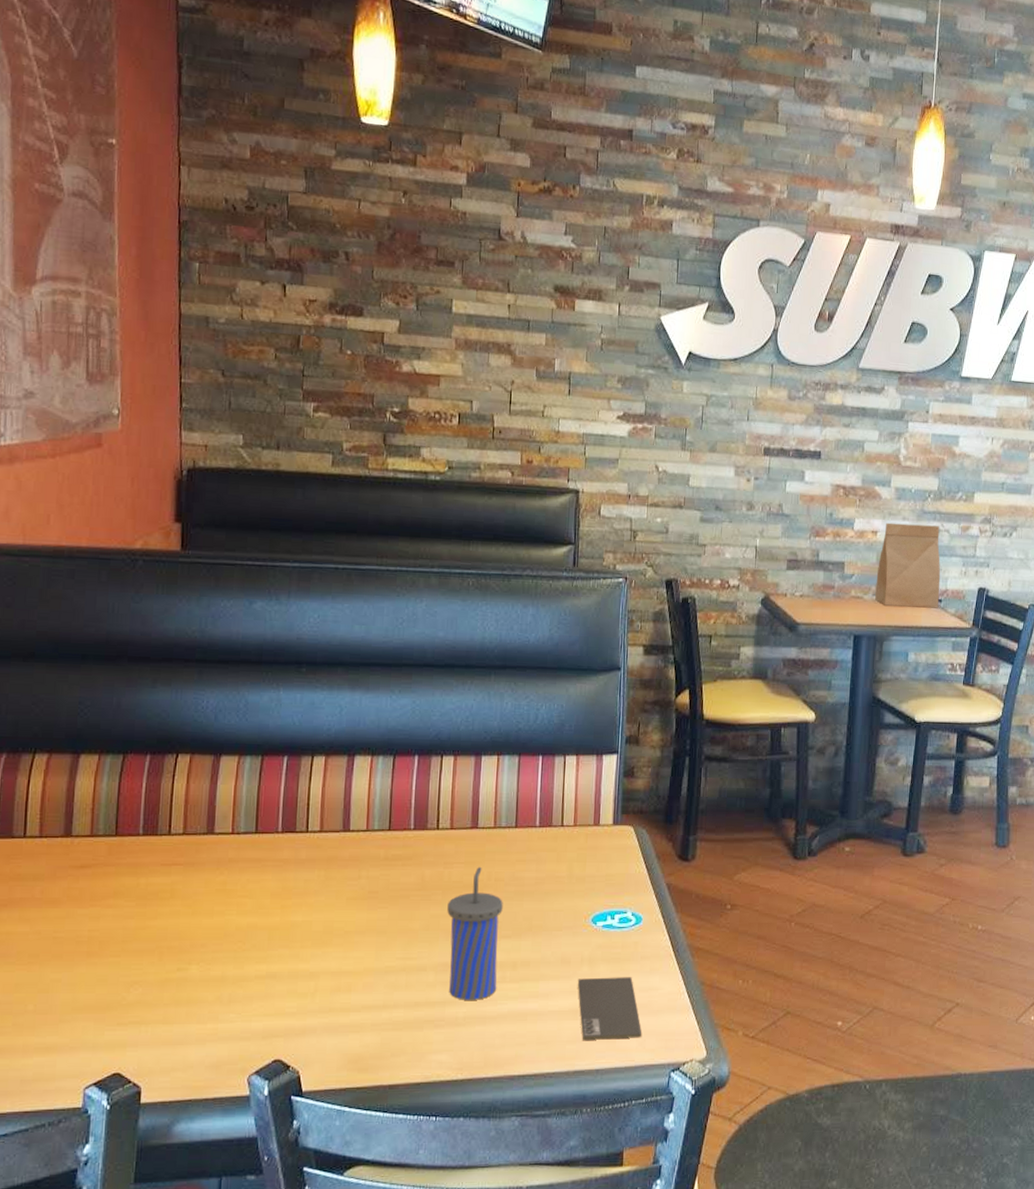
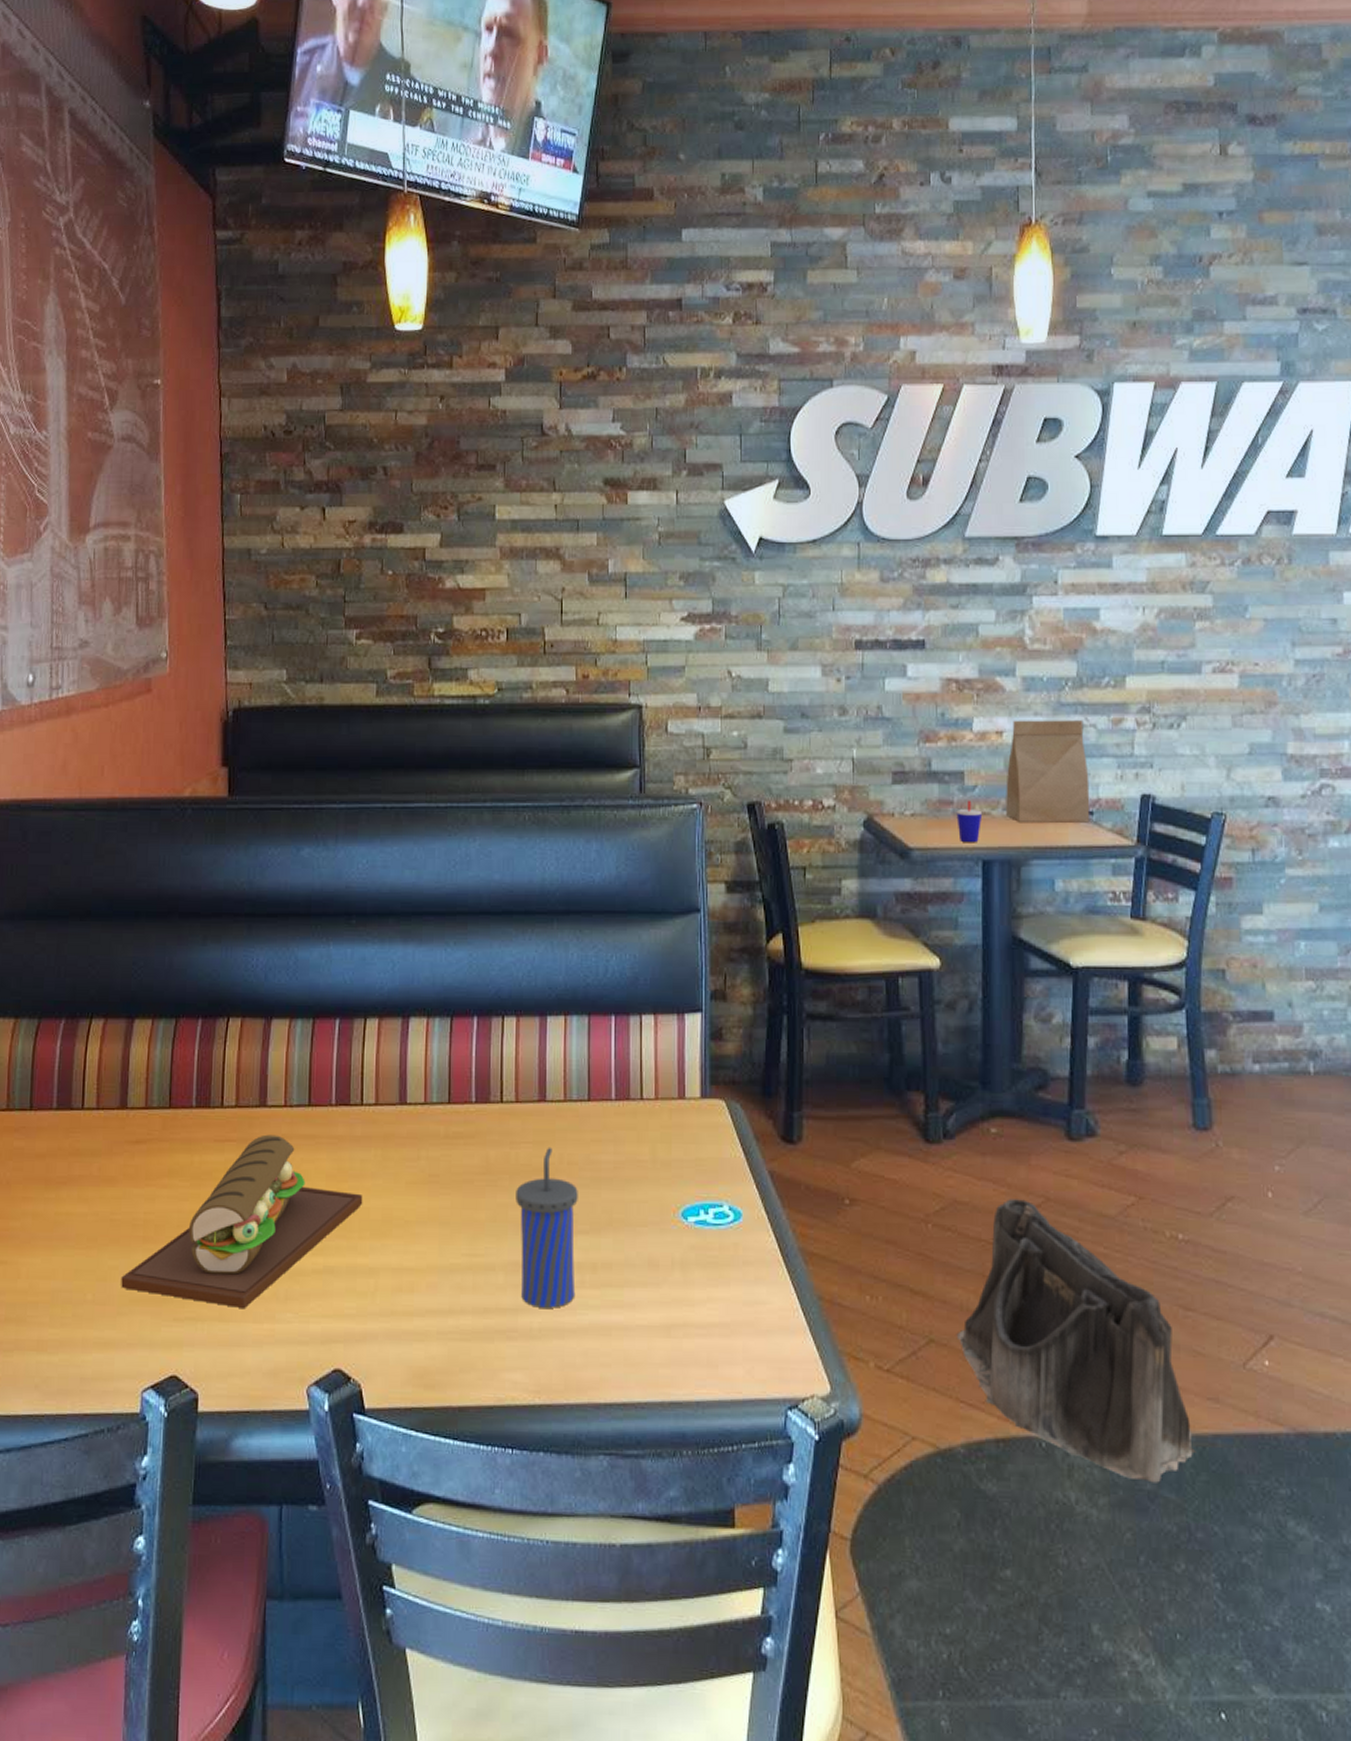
sandwich: none [63,859,306,1011] -> present [121,1134,363,1308]
smartphone: present [577,977,642,1040] -> none [668,1286,750,1365]
saddlebag: none [807,902,978,1110] -> present [956,1199,1196,1483]
beverage cup: none [836,586,857,621] -> present [956,800,983,843]

